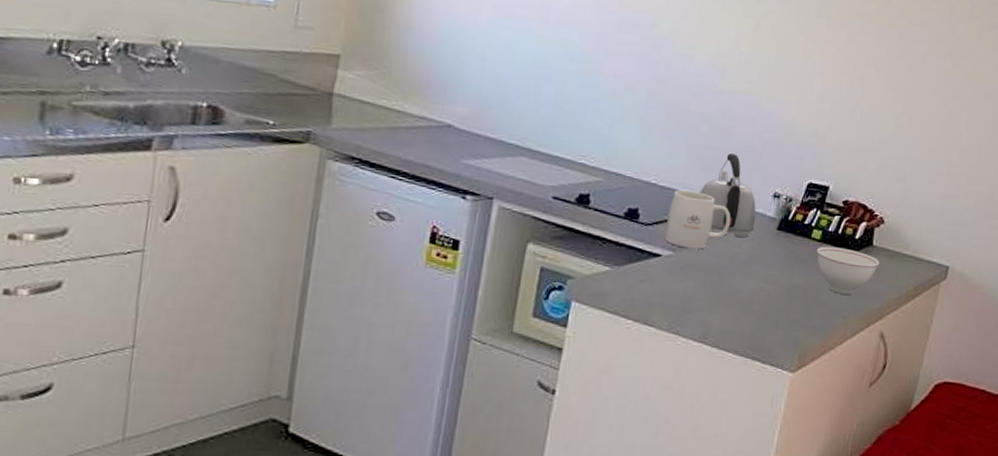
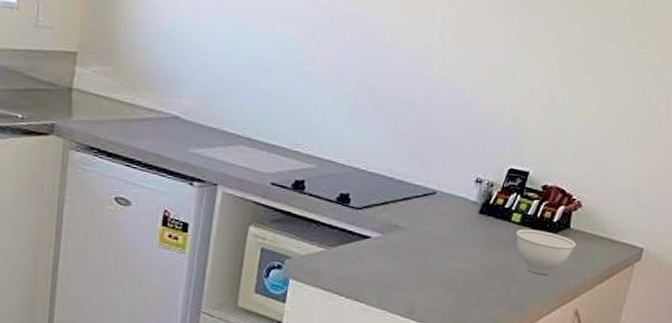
mug: present [664,190,731,250] -> none [373,176,436,232]
kettle: present [699,153,756,237] -> none [406,141,460,220]

